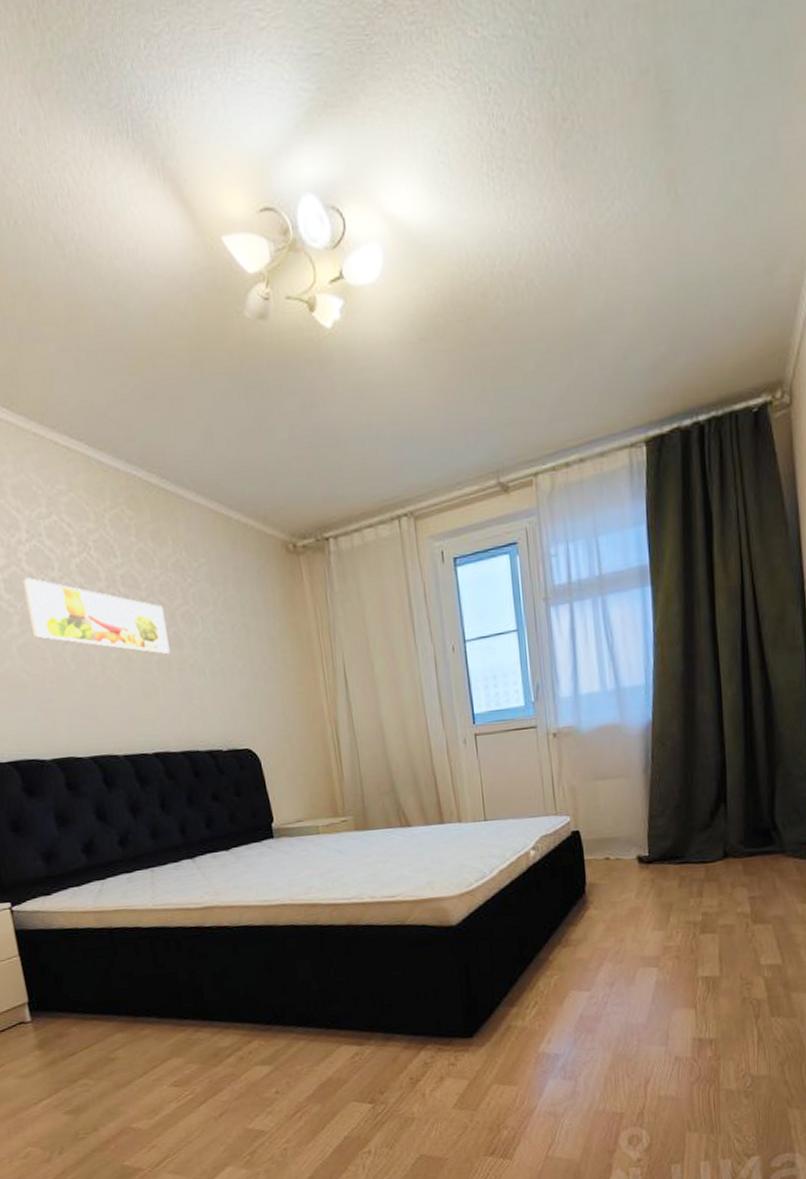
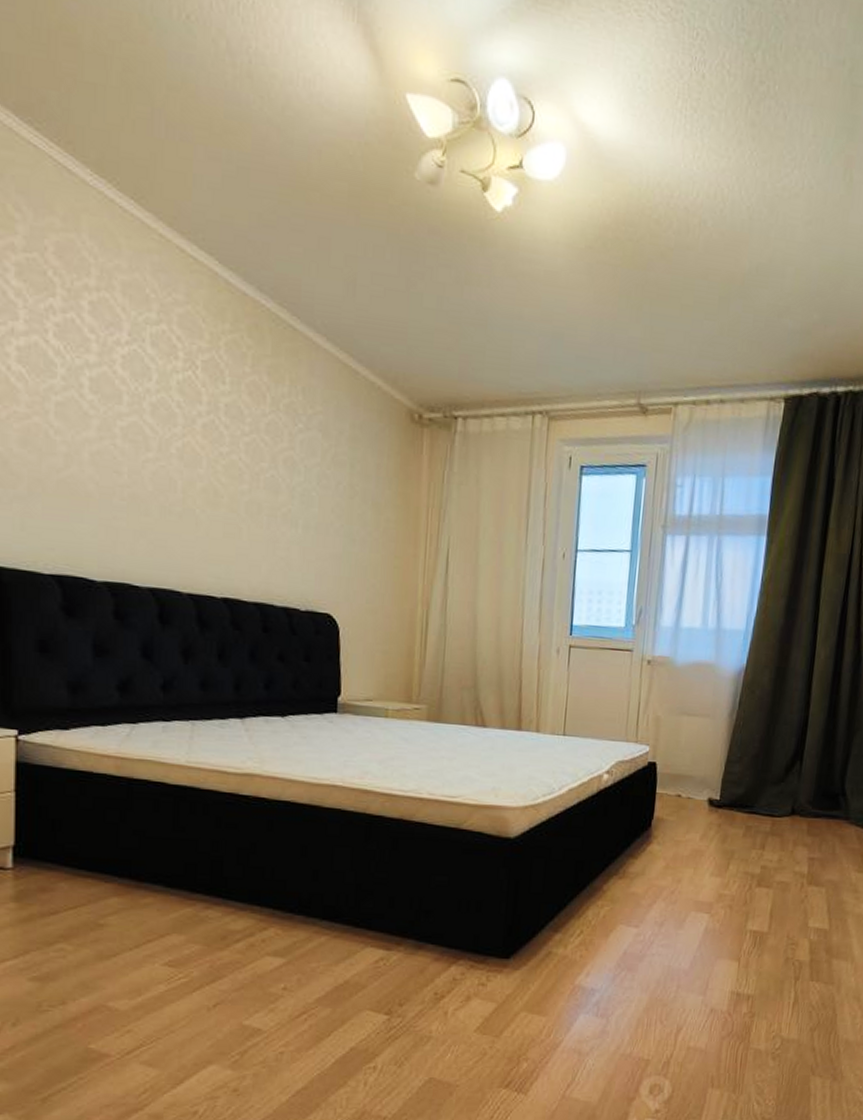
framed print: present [22,578,170,654] -> none [110,382,265,496]

